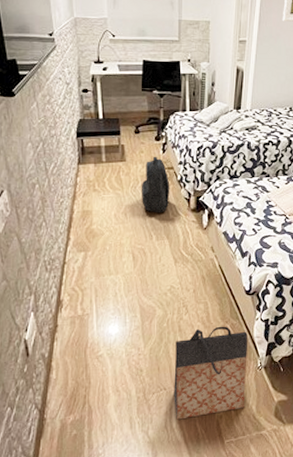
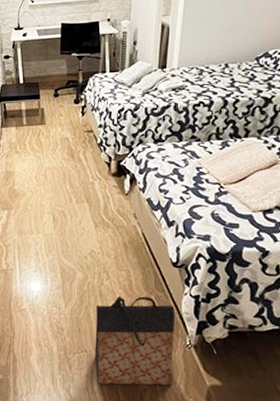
backpack: present [141,156,170,213] -> none [60,119,90,177]

